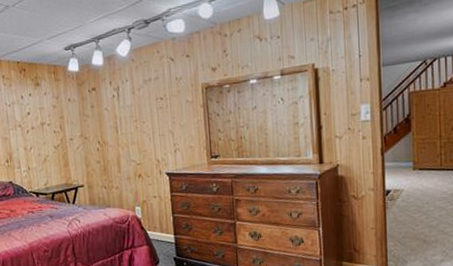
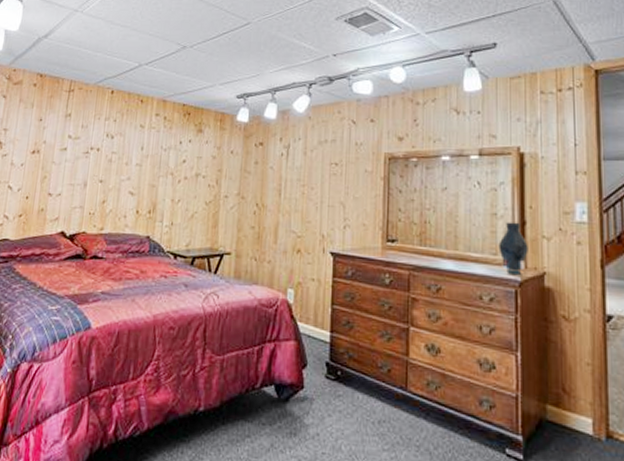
vase: none [301,127,325,170] -> present [498,222,528,276]

